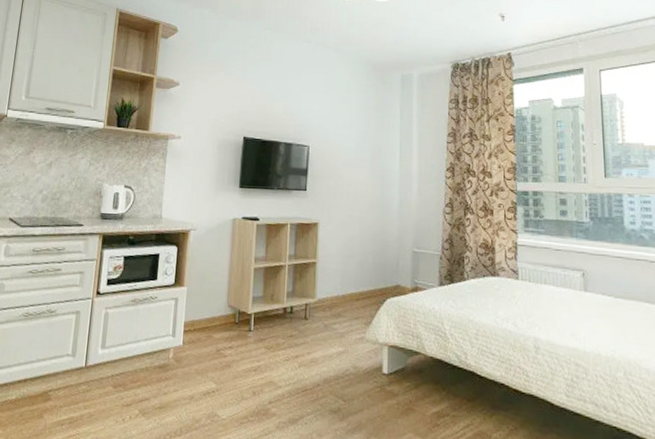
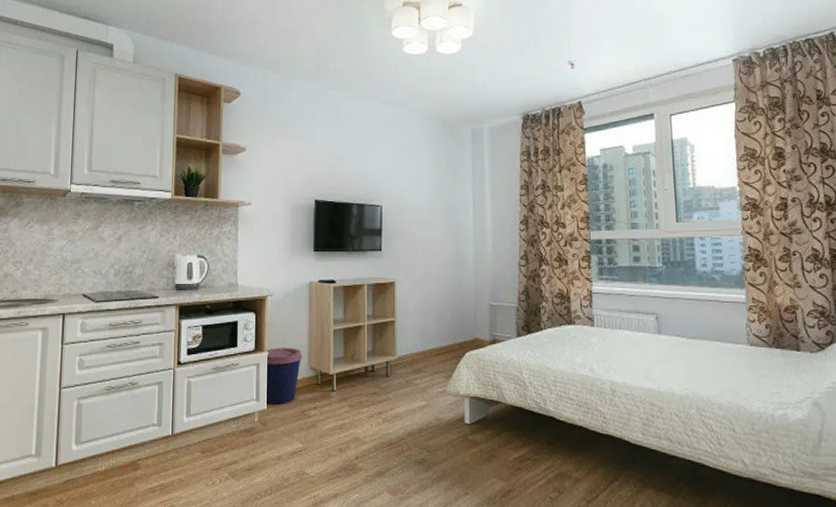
coffee cup: none [180,283,222,342] -> present [264,348,303,405]

